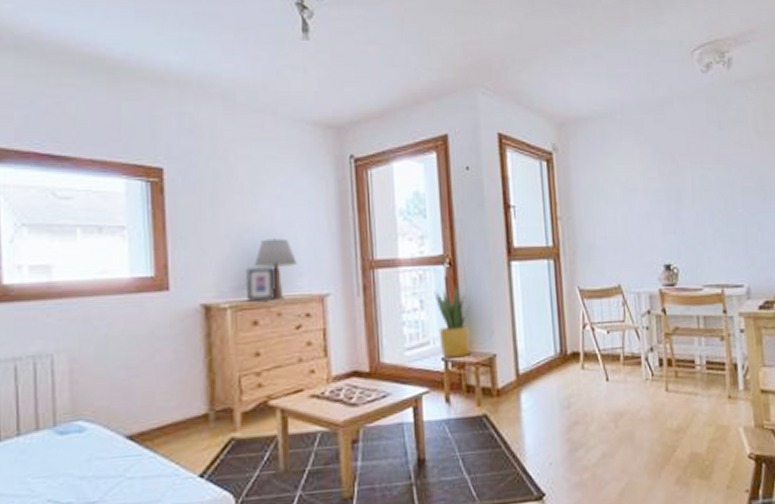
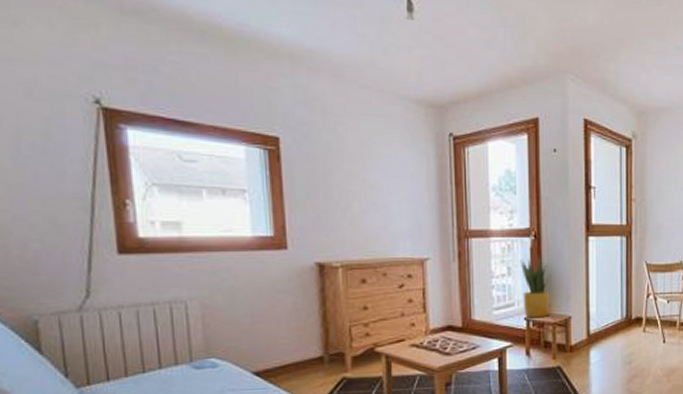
picture frame: present [245,267,275,302] -> none [354,232,381,263]
table lamp: present [255,238,297,300] -> none [363,207,400,262]

